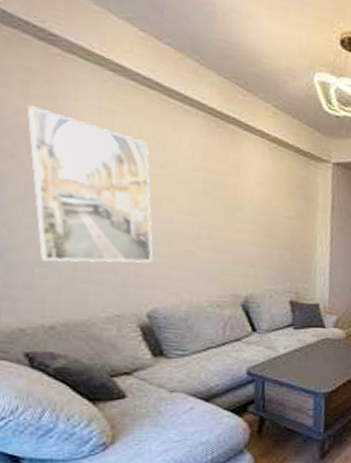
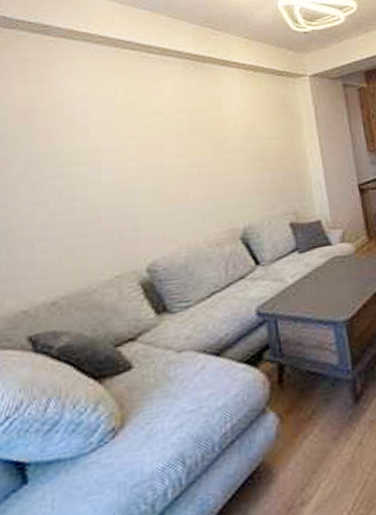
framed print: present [26,105,153,263] -> none [24,90,148,234]

